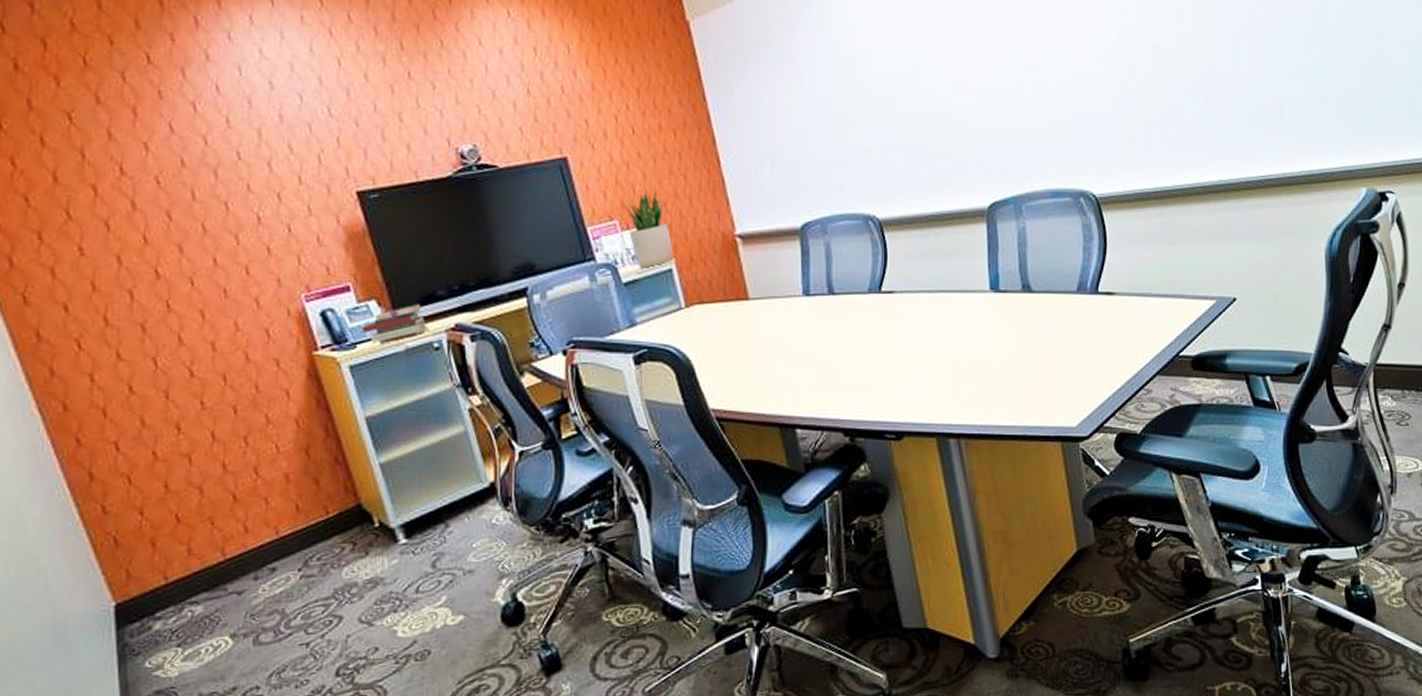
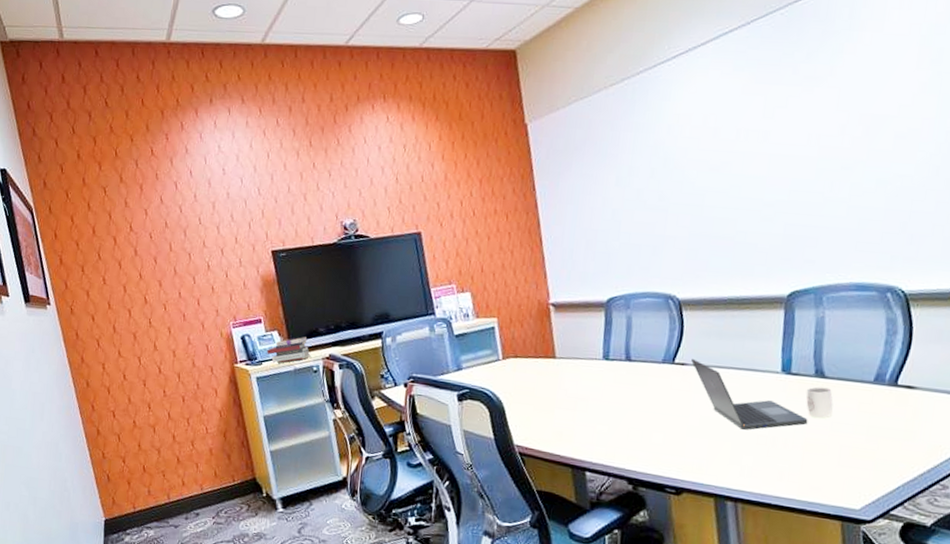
planter: present [624,189,675,268] -> none [461,261,498,325]
laptop: none [899,285,1020,358] -> present [691,358,808,430]
mug: none [1015,302,1042,337] -> present [805,386,834,419]

